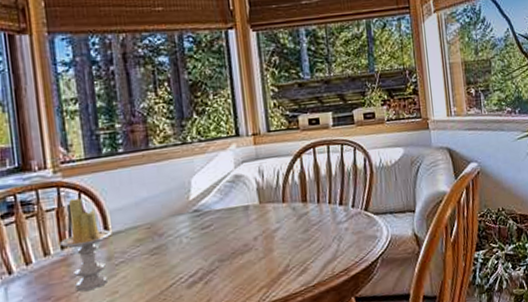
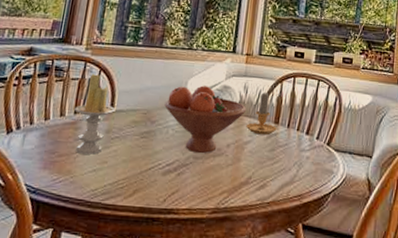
fruit bowl: none [169,180,268,256] -> present [164,85,247,153]
candle: none [271,170,307,219] -> present [246,91,277,136]

